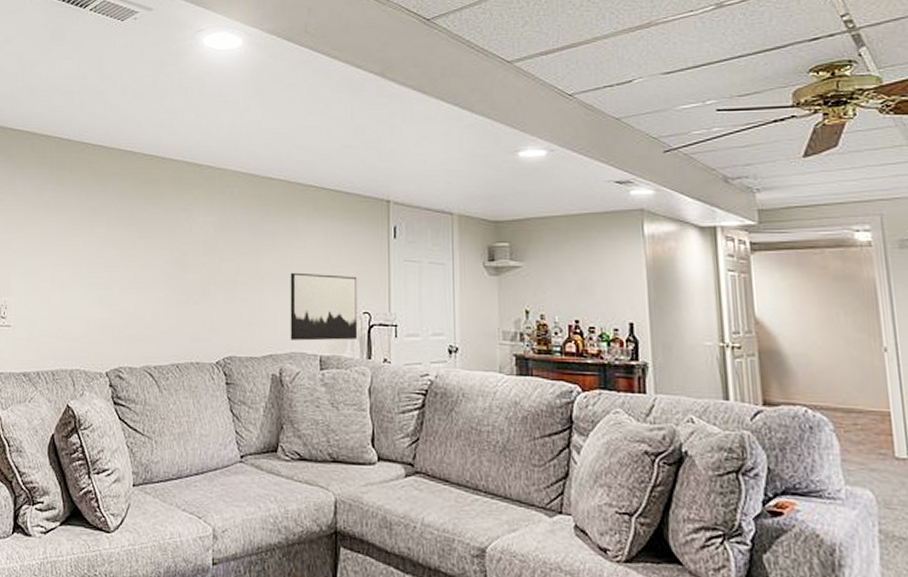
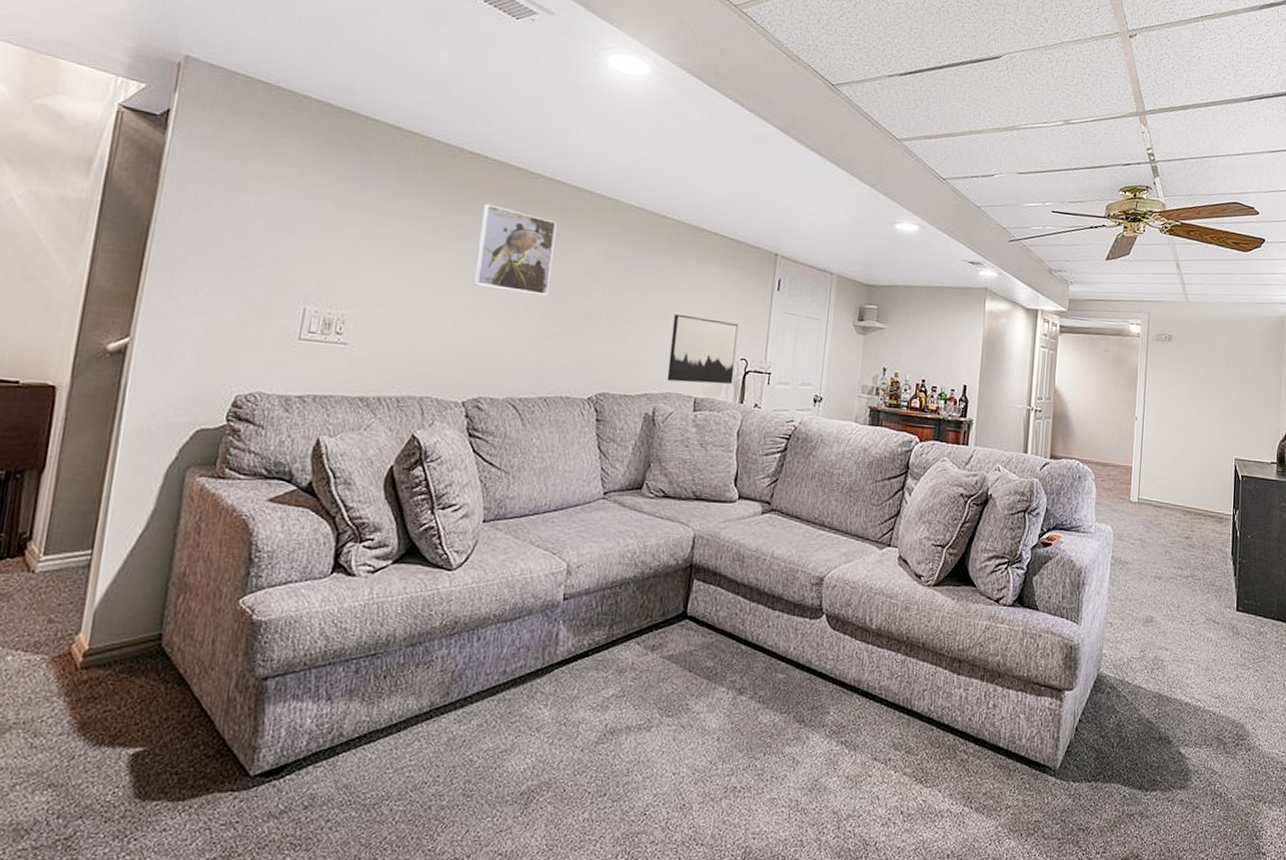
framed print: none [105,189,172,268] -> present [472,203,557,296]

